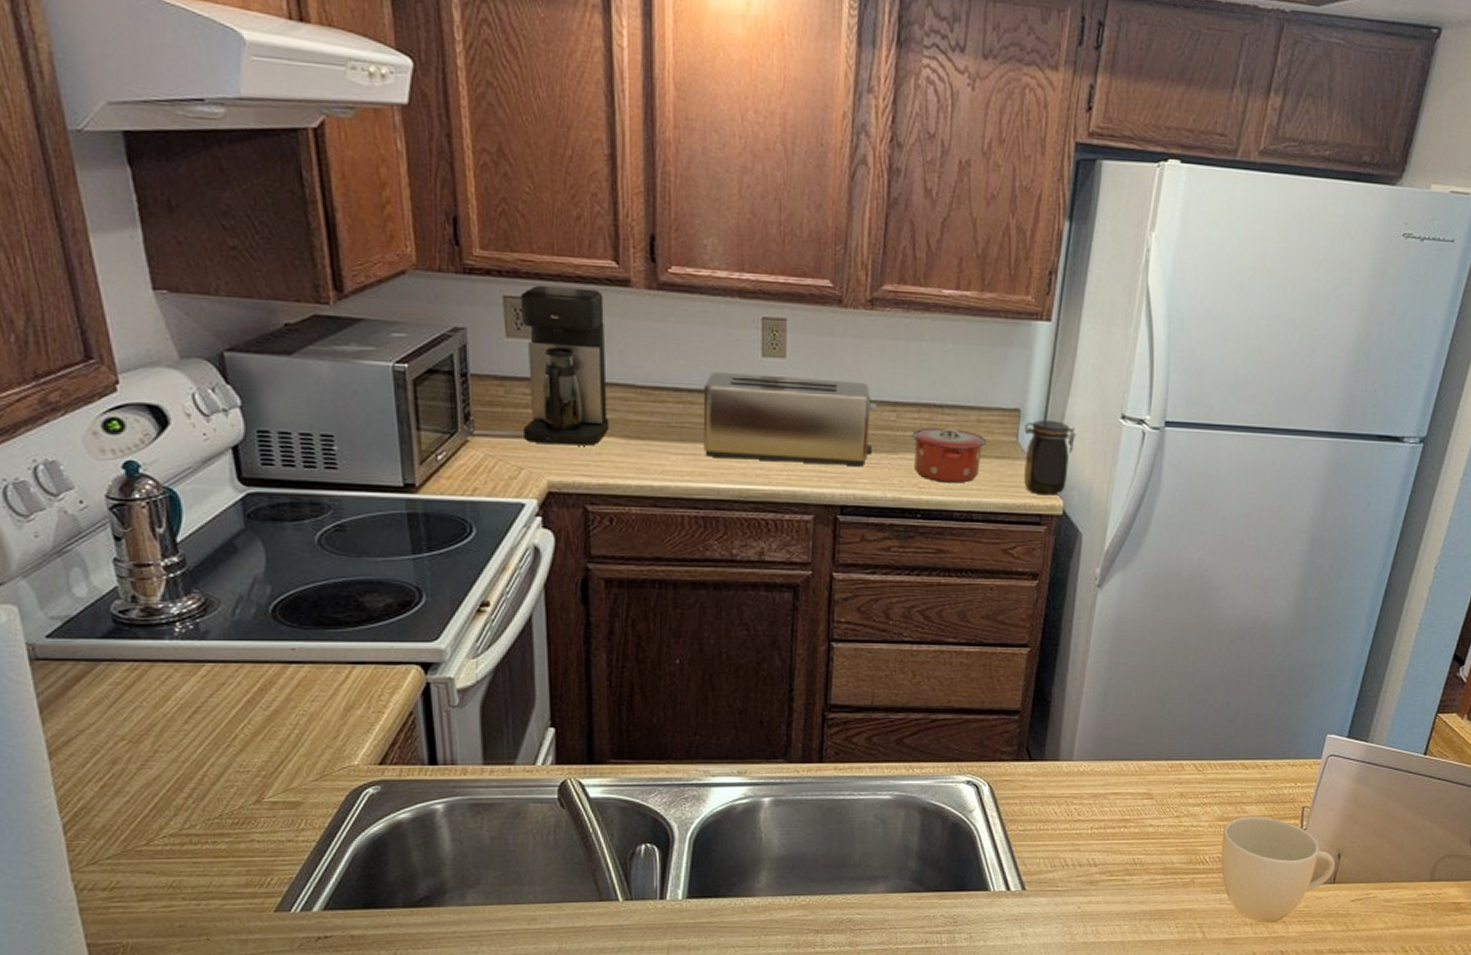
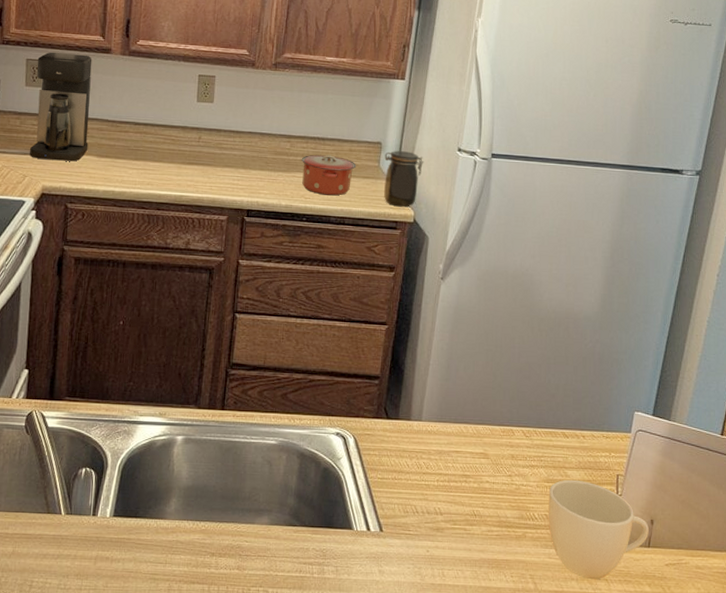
toaster: present [703,371,877,466] -> none [151,111,277,181]

